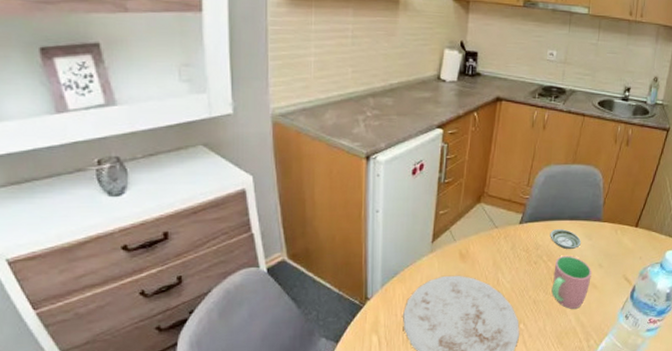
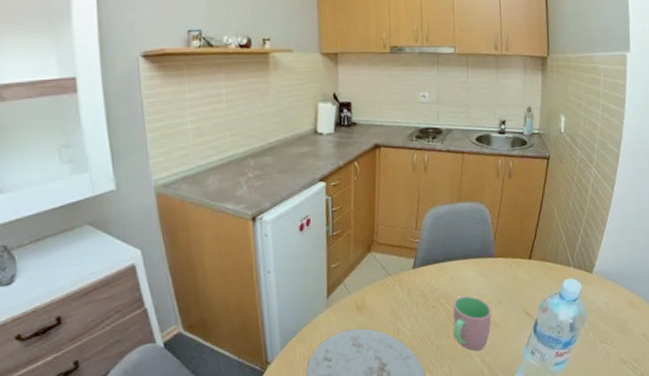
saucer: present [550,228,582,249] -> none [444,269,477,290]

